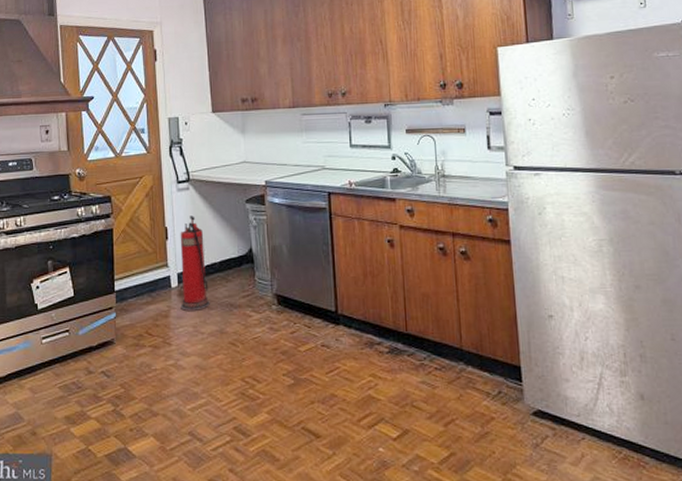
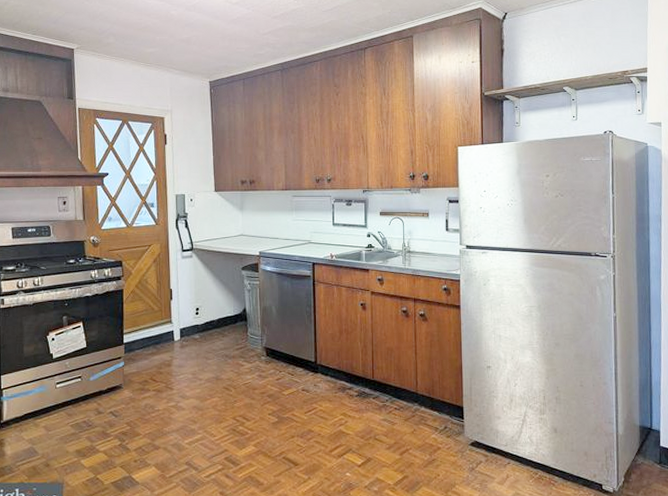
fire extinguisher: present [180,215,210,312] -> none [182,280,208,362]

